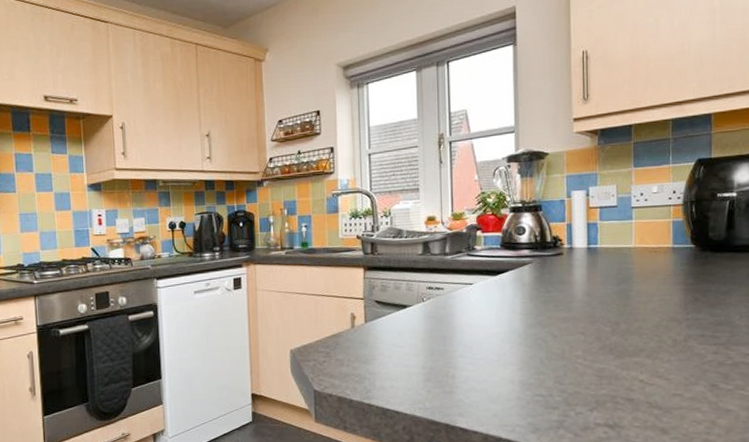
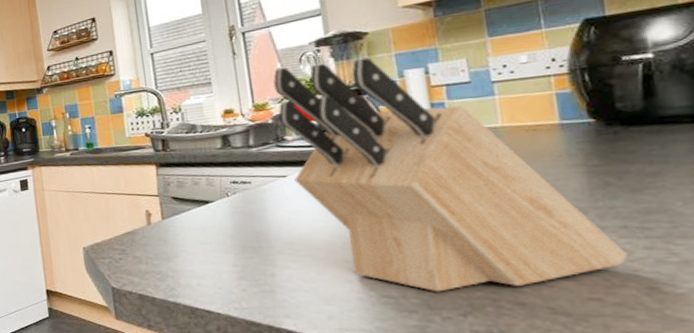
knife block: none [470,177,702,391] -> present [273,57,628,292]

